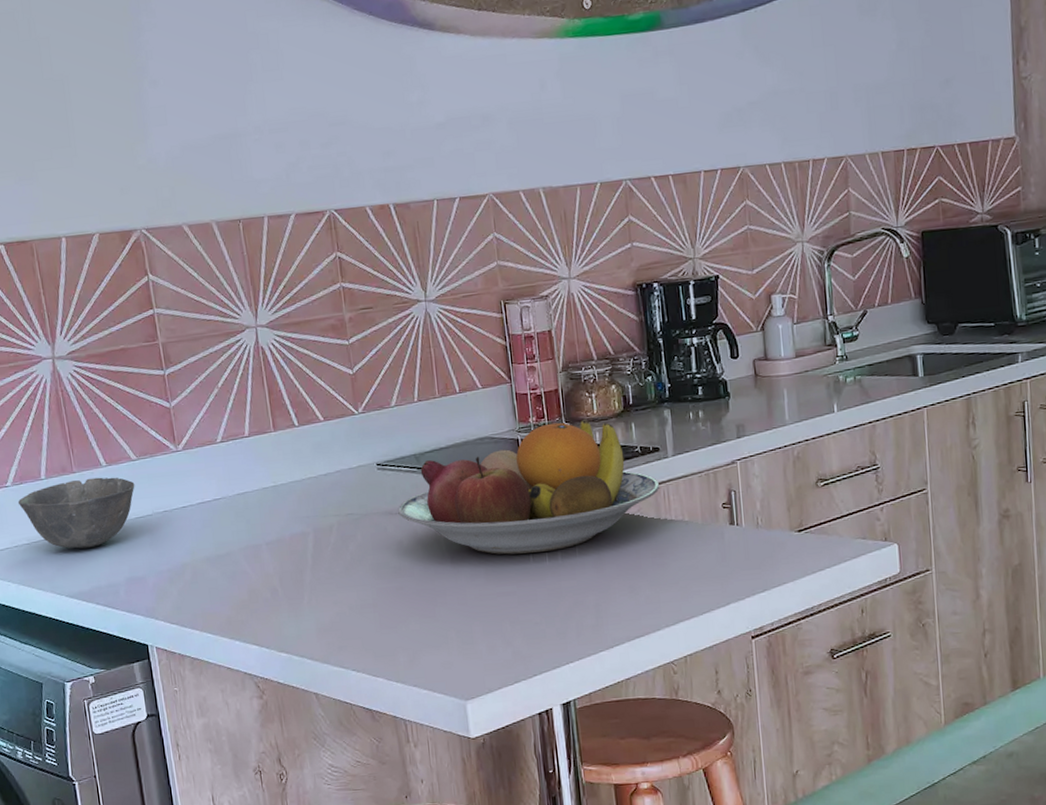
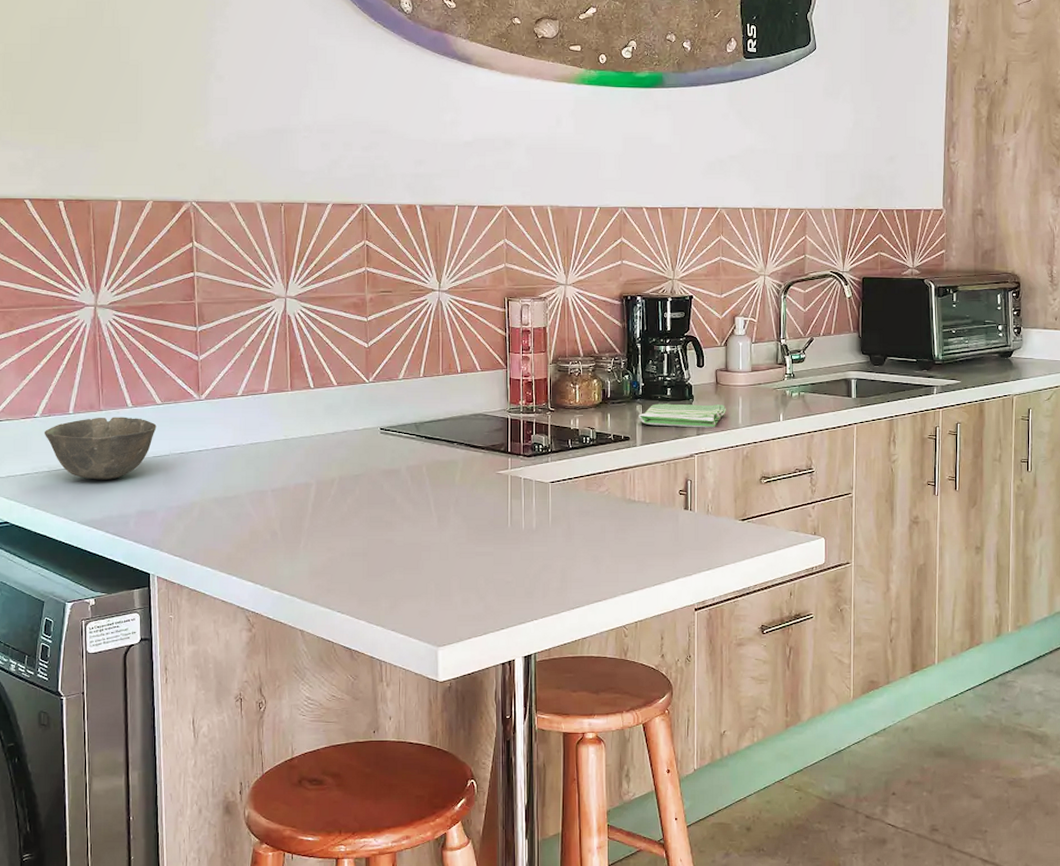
fruit bowl: present [398,418,660,555] -> none [395,406,628,520]
dish towel: none [667,399,769,432] -> present [639,403,726,428]

